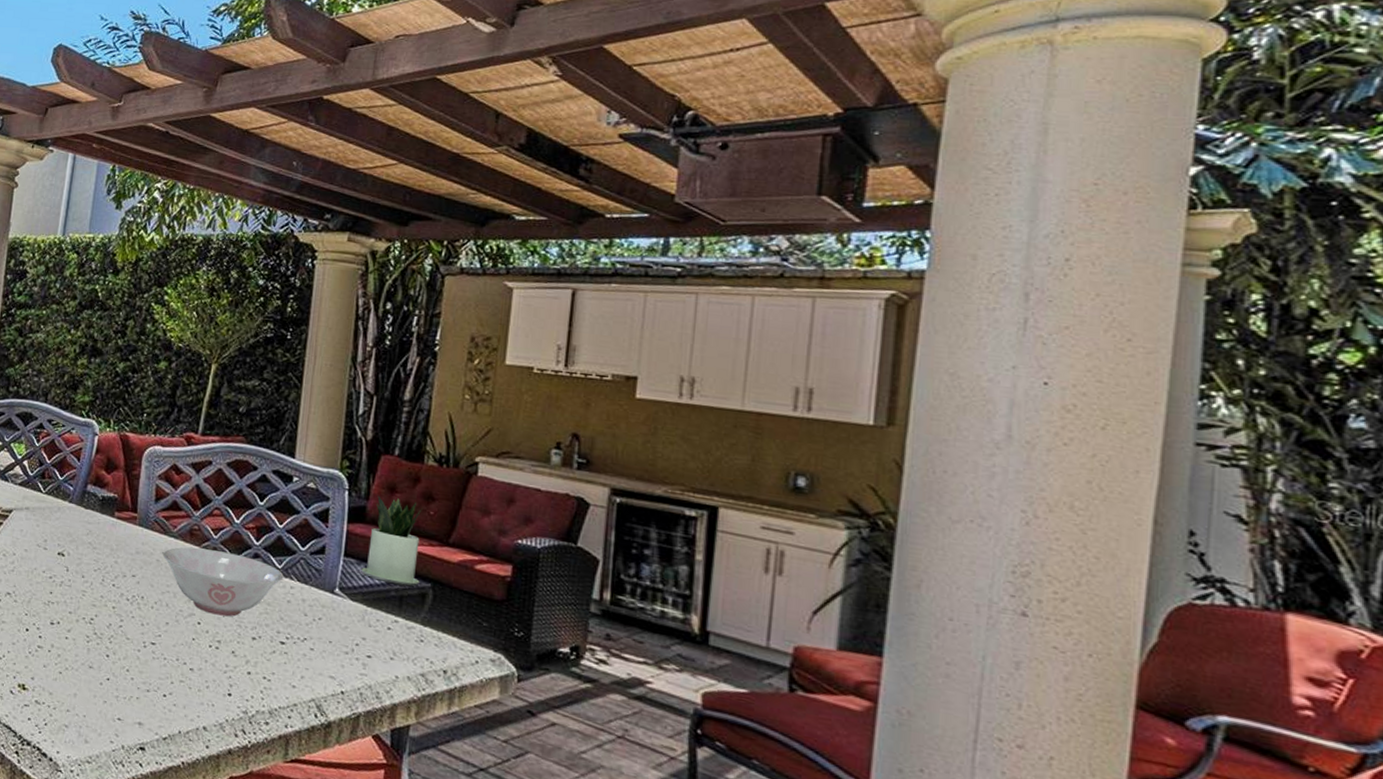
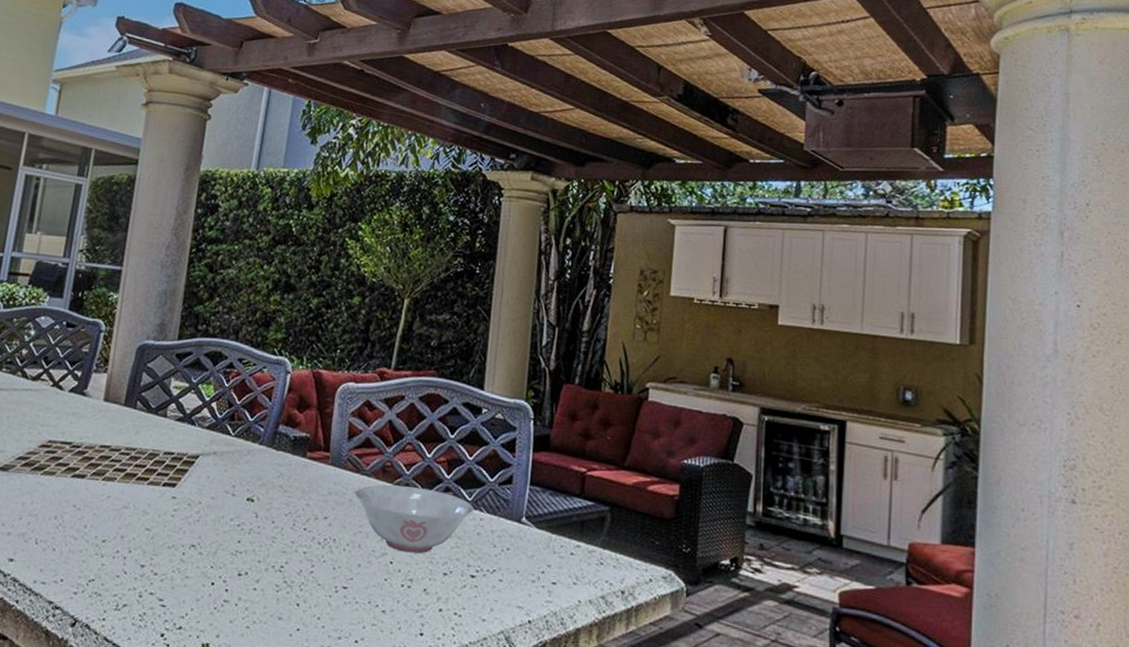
planter: present [361,495,422,587] -> none [546,423,601,511]

